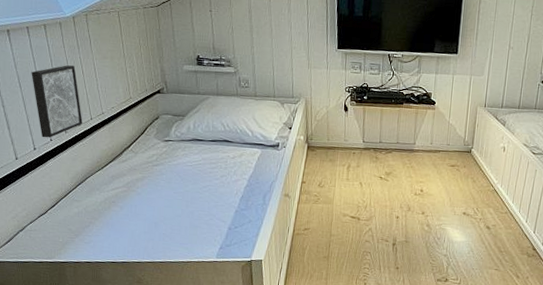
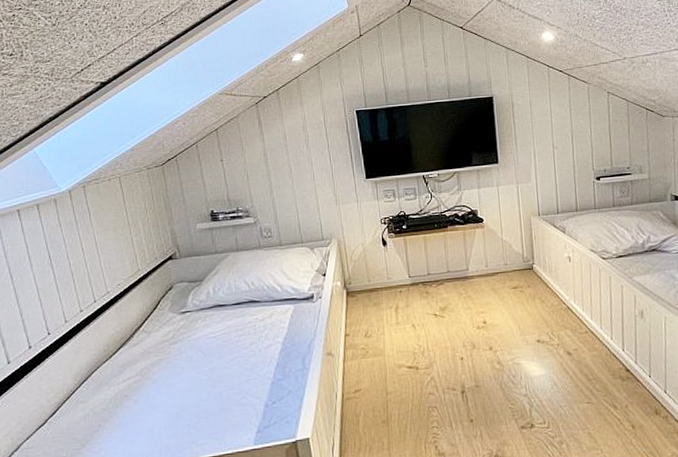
wall art: present [31,65,83,138] -> none [23,244,85,333]

